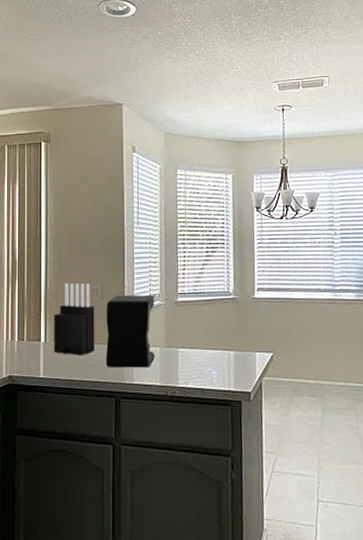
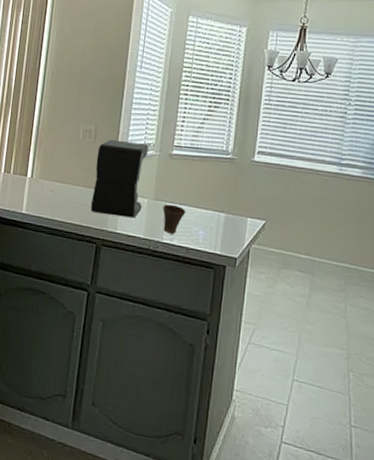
knife block: present [54,283,95,355] -> none [39,120,86,196]
cup: none [175,349,198,378] -> present [162,204,186,234]

